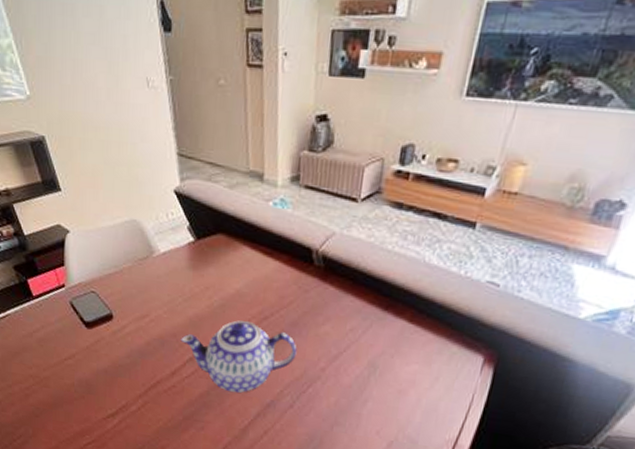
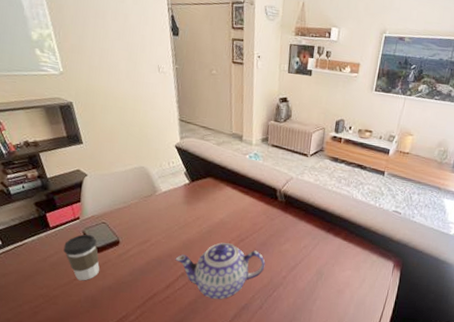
coffee cup: none [50,305,92,362] -> present [63,234,100,281]

